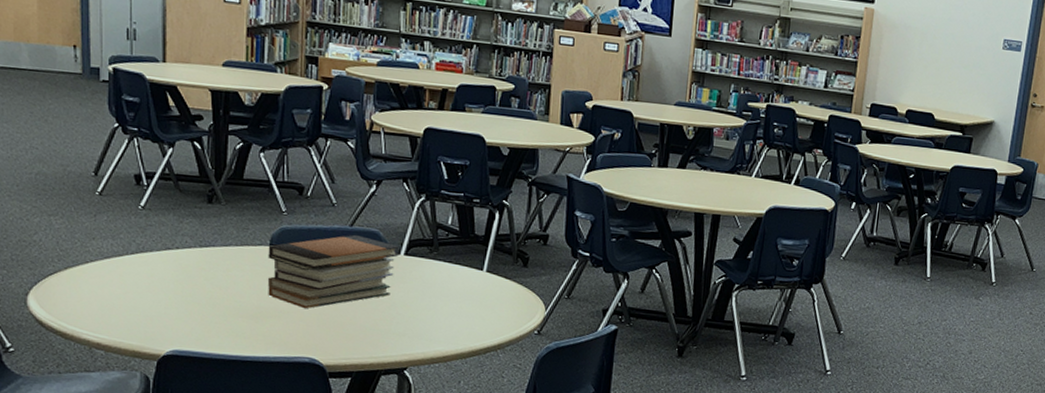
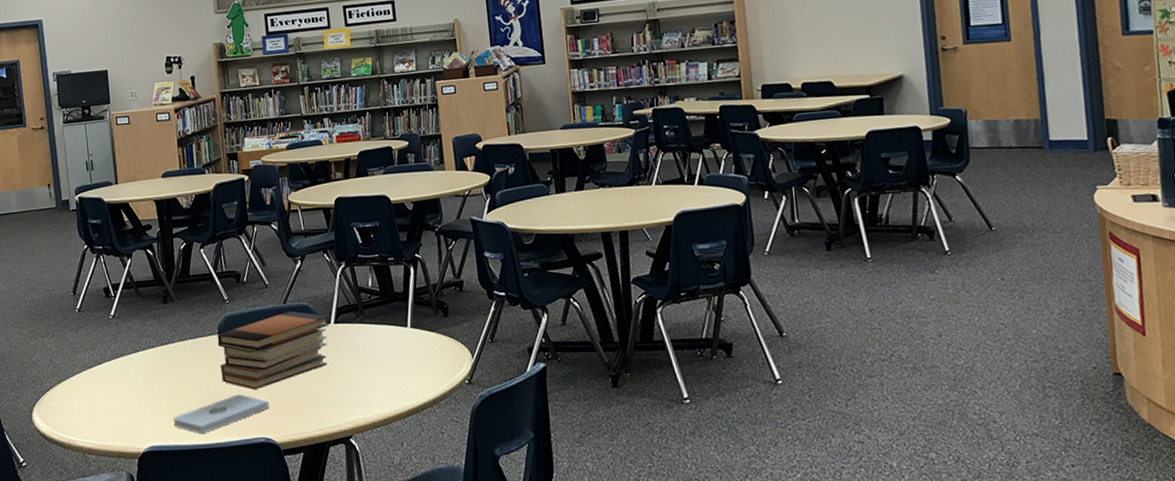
notepad: none [204,311,319,346] -> present [173,395,270,434]

